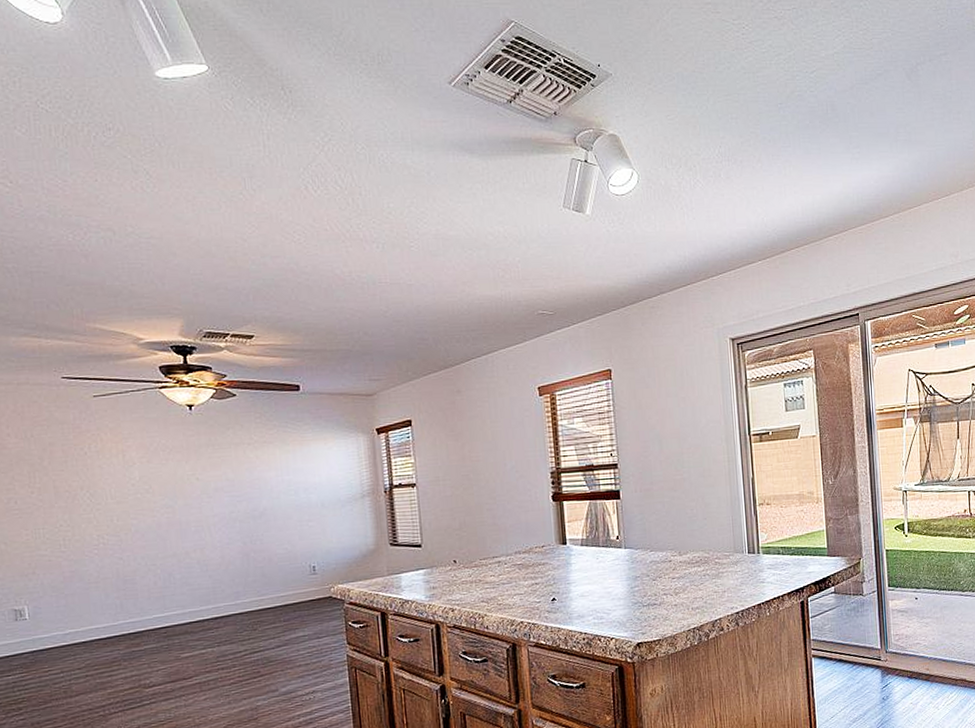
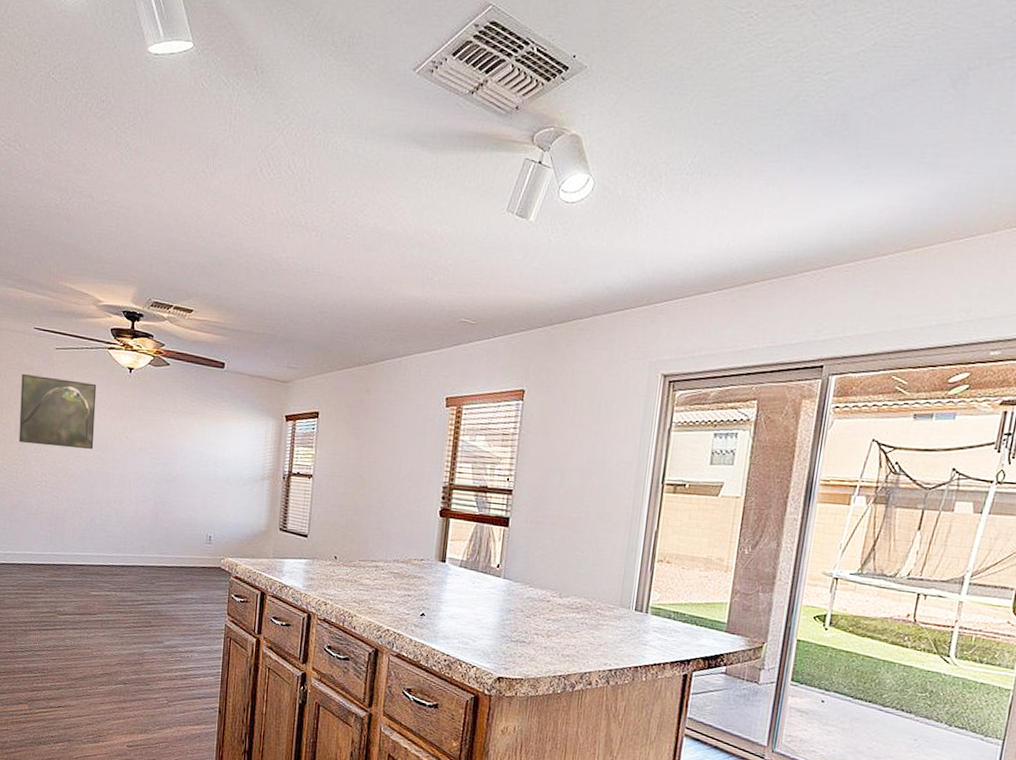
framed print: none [53,427,159,507] -> present [19,373,97,450]

